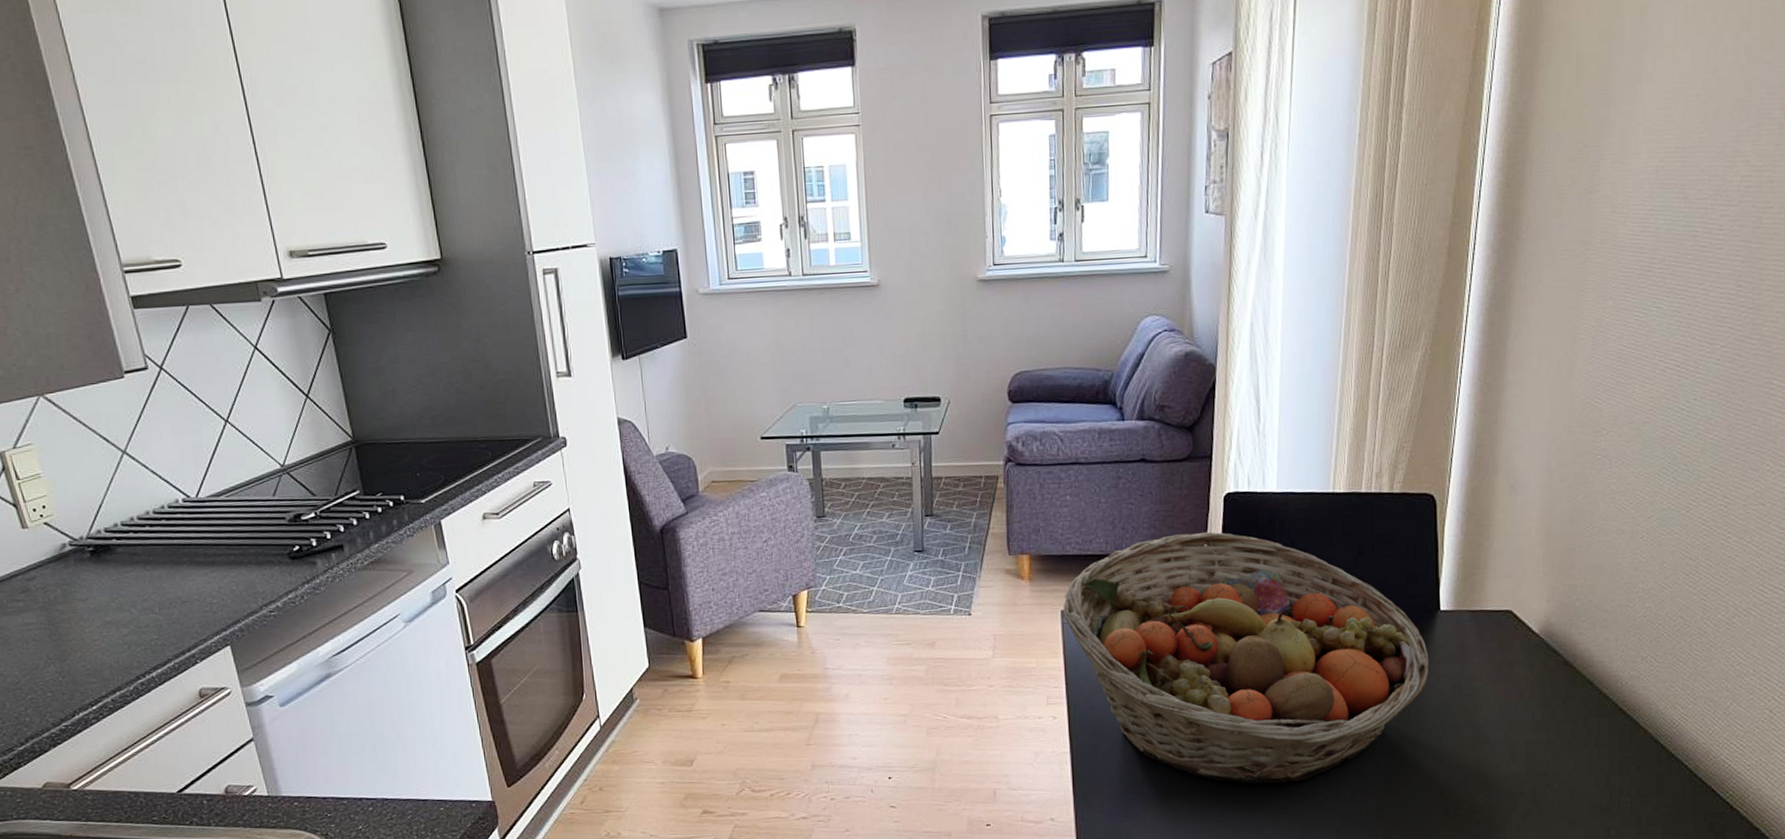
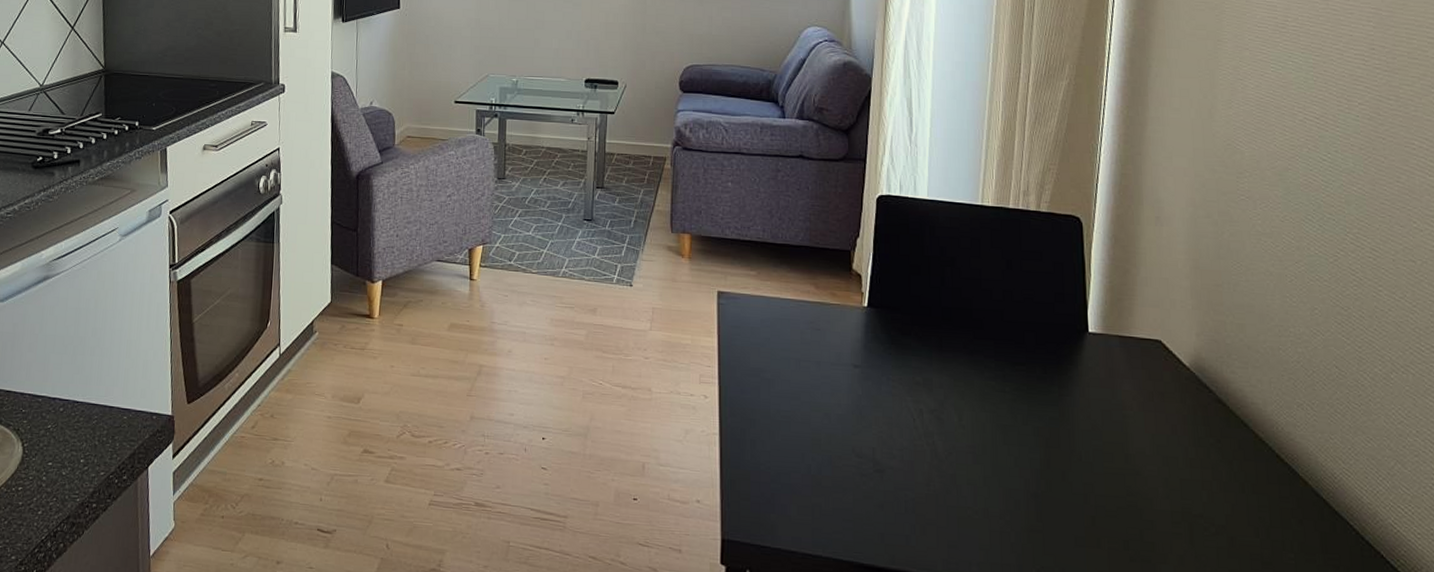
fruit basket: present [1063,531,1430,784] -> none [720,230,1079,492]

